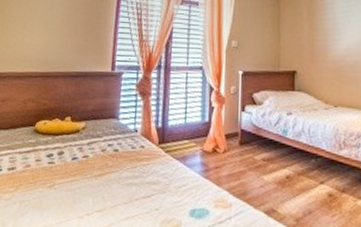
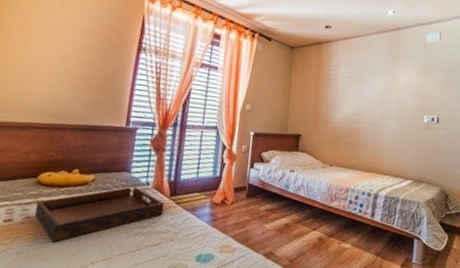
serving tray: none [33,134,154,192] -> present [34,187,164,243]

